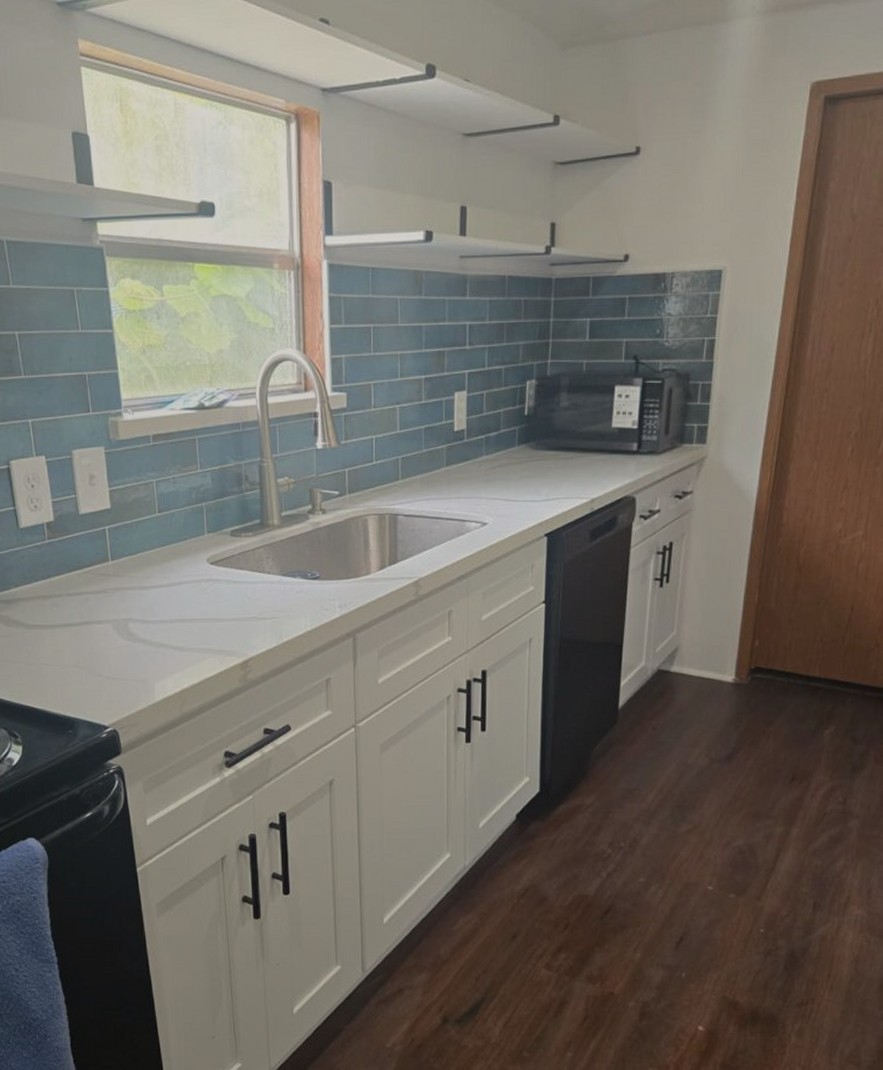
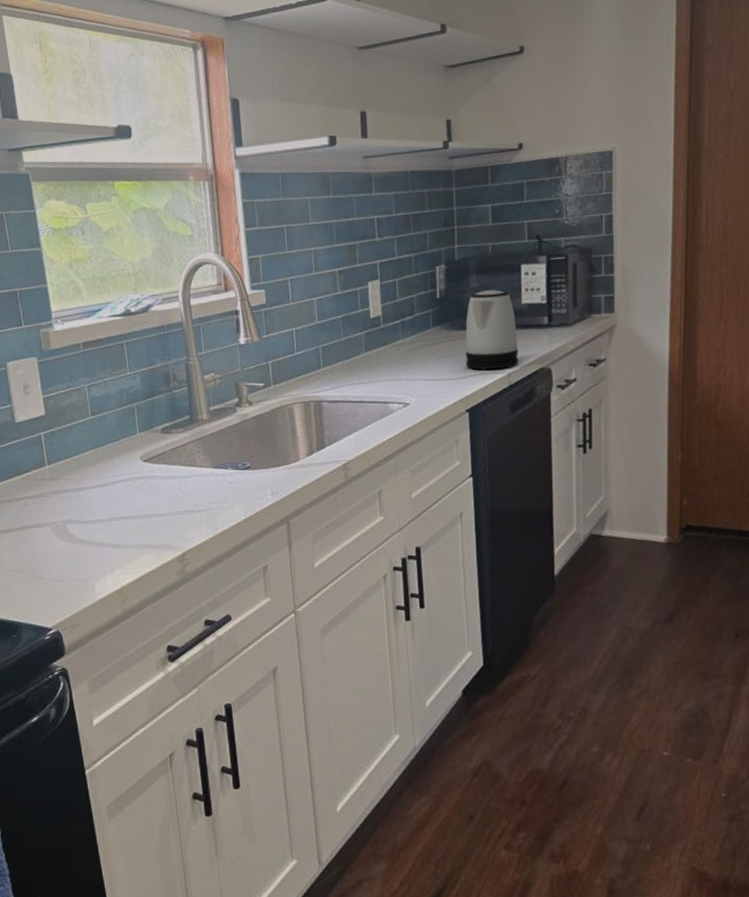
kettle: none [549,410,604,495] -> present [465,289,519,370]

